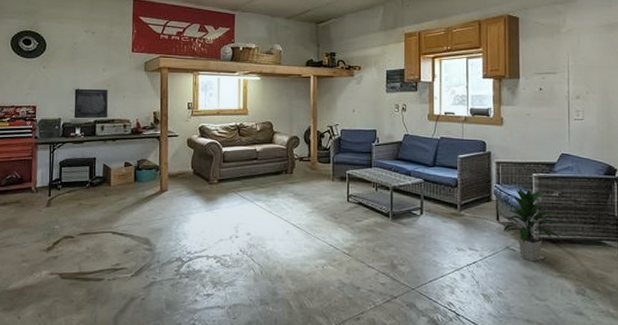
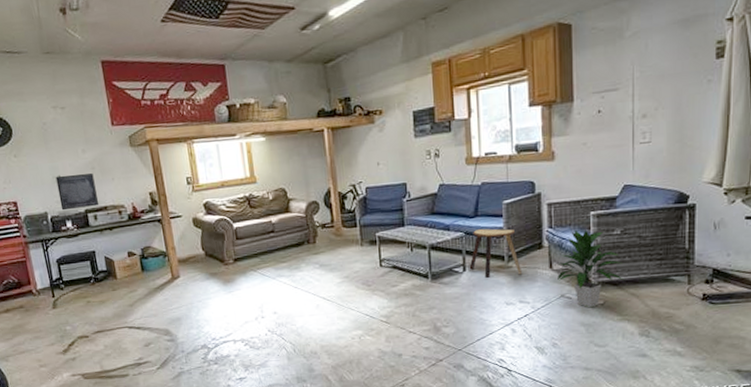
stool: none [426,177,473,224] -> present [469,228,523,279]

